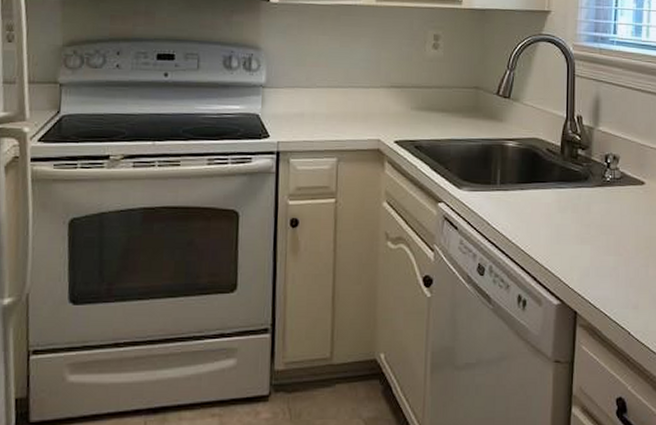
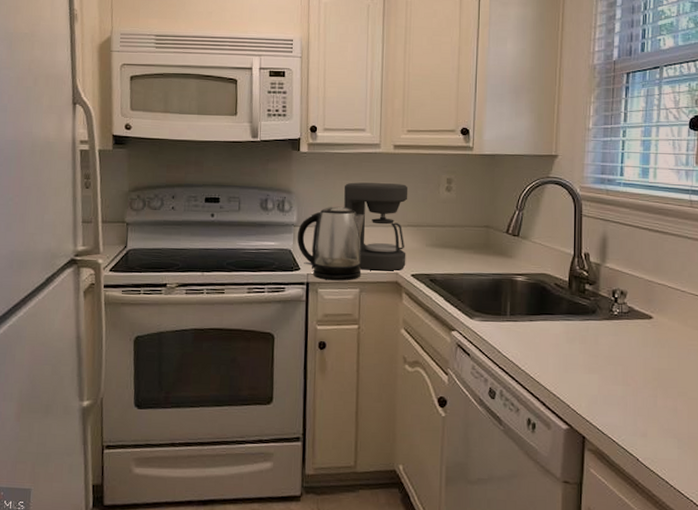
kettle: none [265,64,344,150] -> present [297,206,365,282]
coffee maker: none [320,38,392,138] -> present [344,182,409,271]

